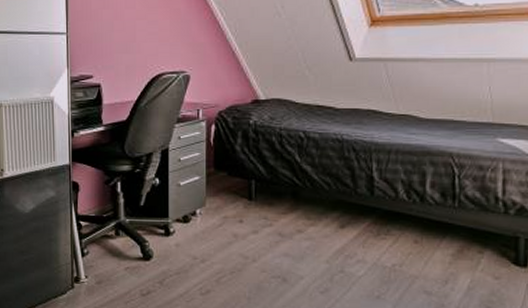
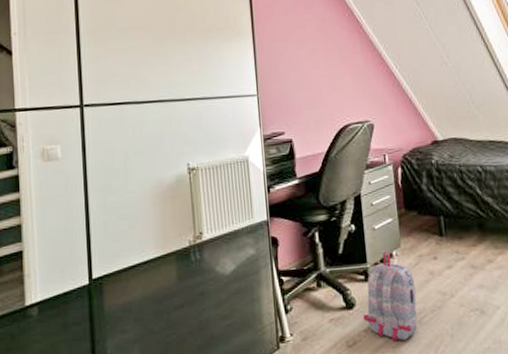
backpack: none [159,209,216,297] -> present [362,252,418,342]

